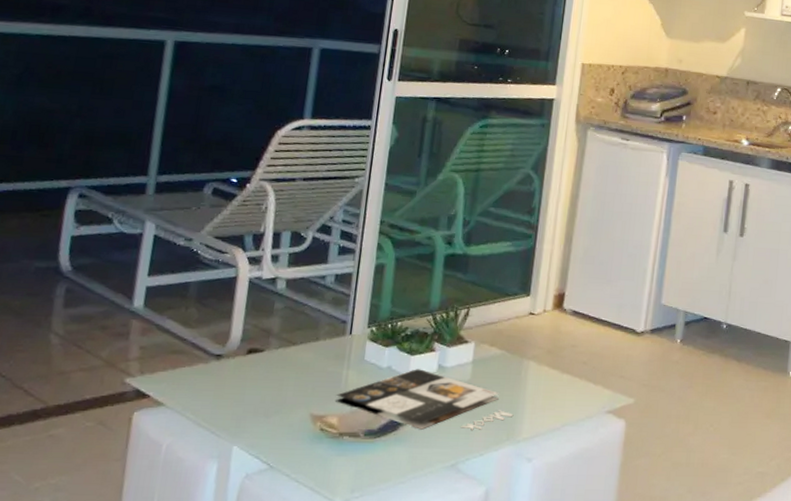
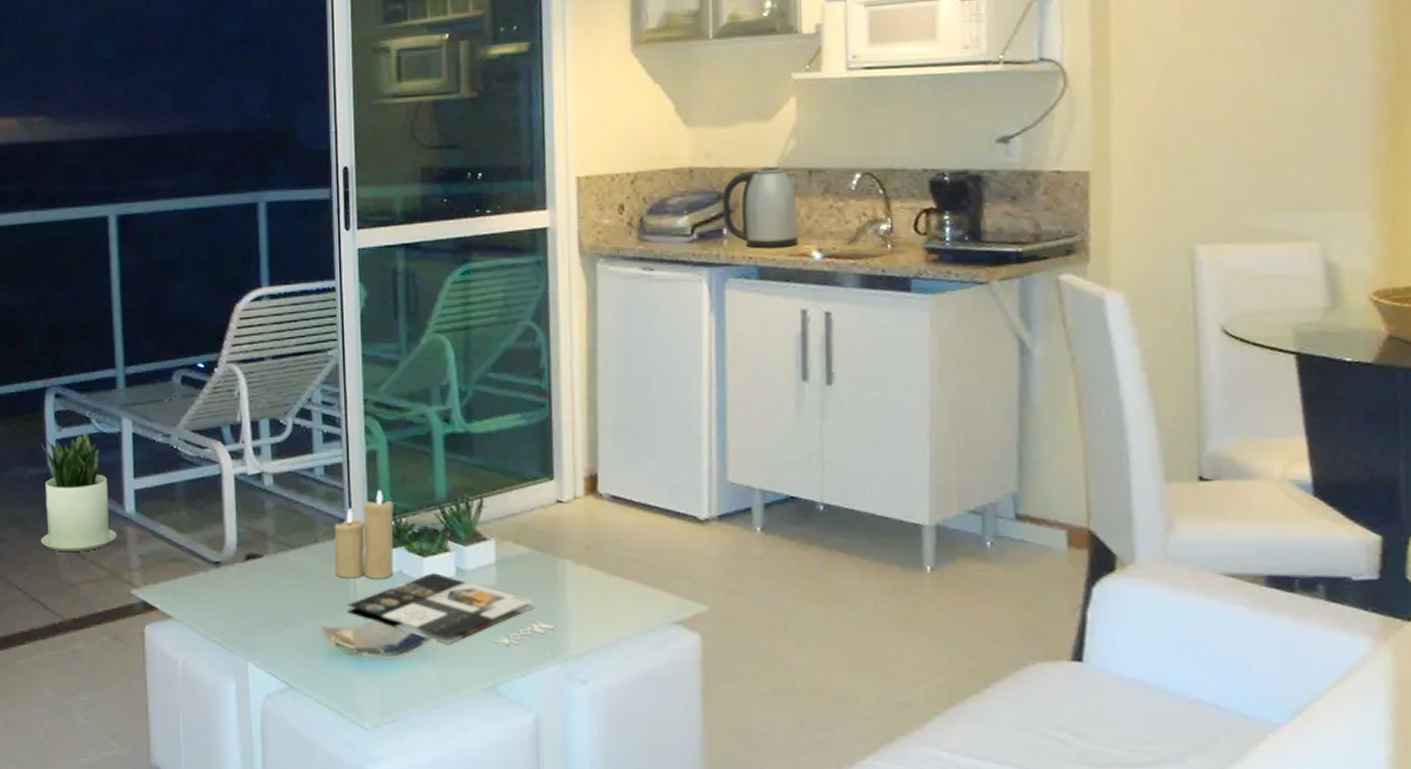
planter: none [35,229,120,342] -> present [40,430,117,551]
candle: none [330,297,393,373] -> present [334,490,394,579]
kettle: none [684,74,739,135] -> present [722,166,799,249]

